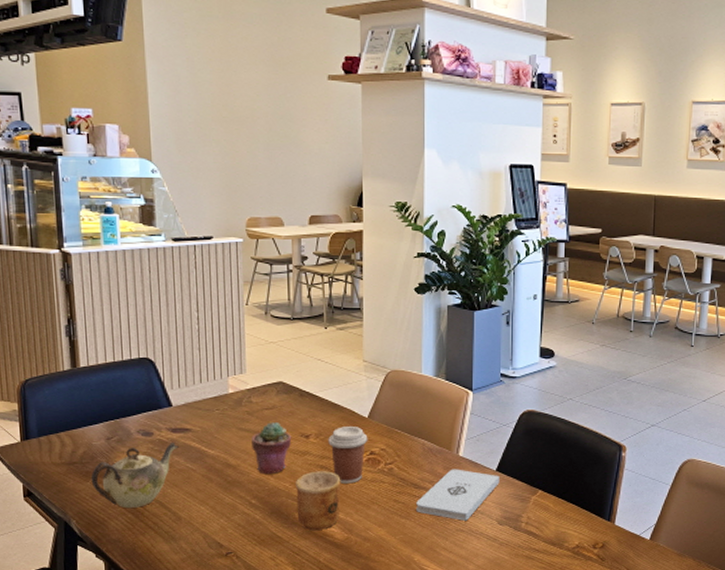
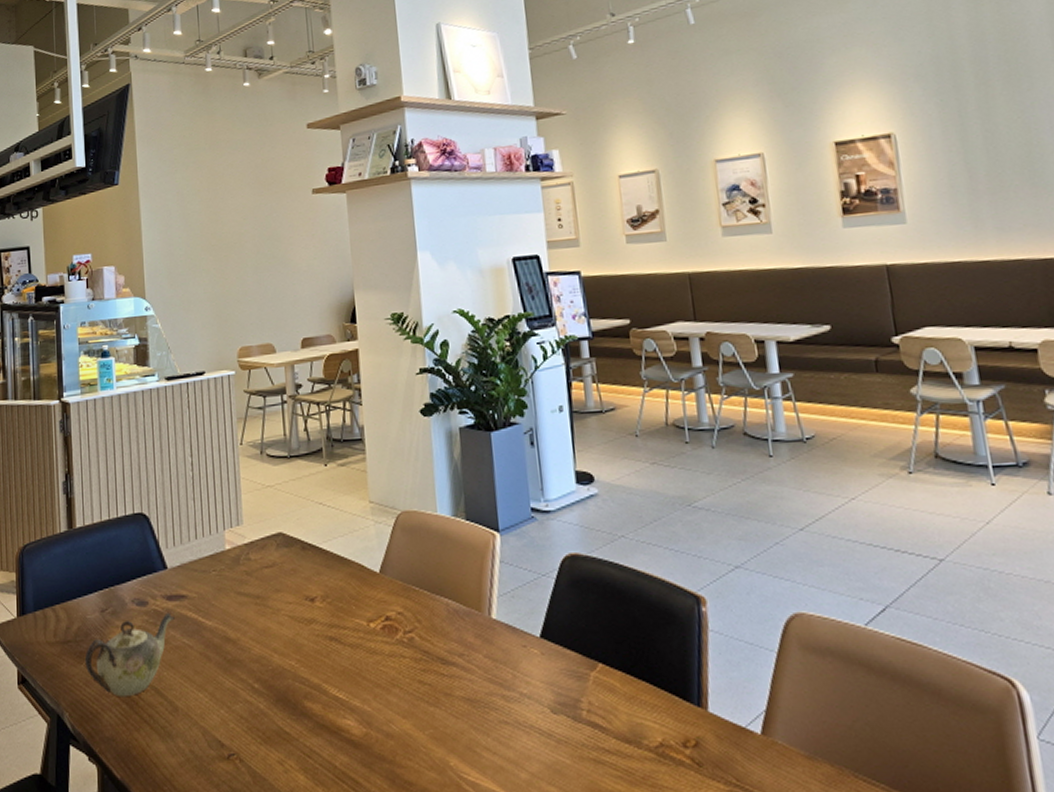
potted succulent: present [252,421,292,475] -> none [251,582,296,650]
cup: present [295,471,341,530] -> none [301,644,356,723]
coffee cup: present [328,427,368,484] -> none [336,585,382,660]
notepad: present [416,469,500,521] -> none [445,636,547,708]

